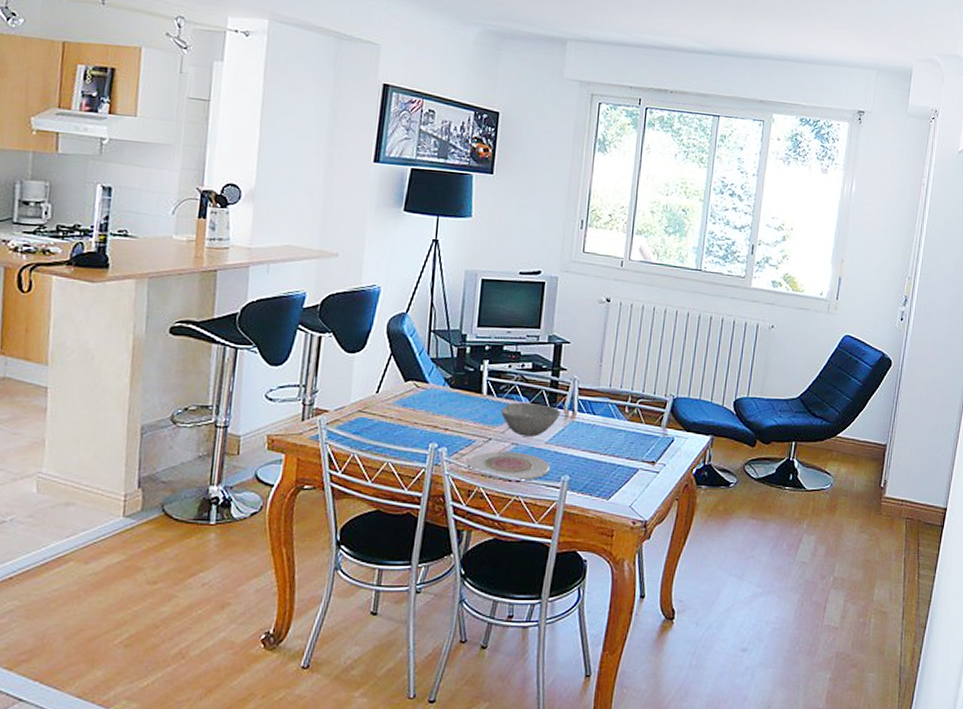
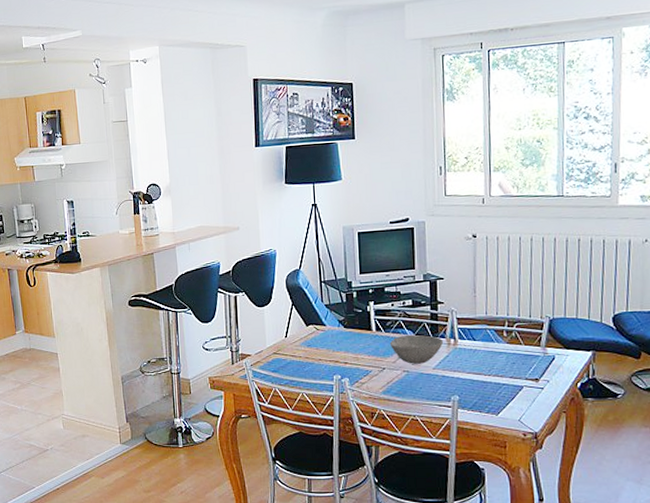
plate: present [467,451,550,481] -> none [368,378,440,403]

